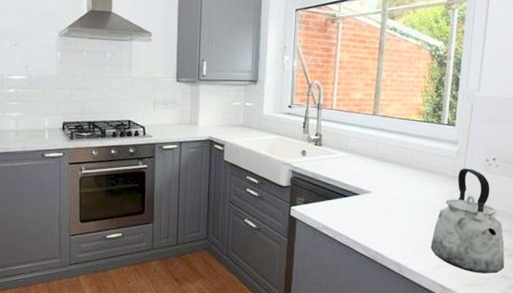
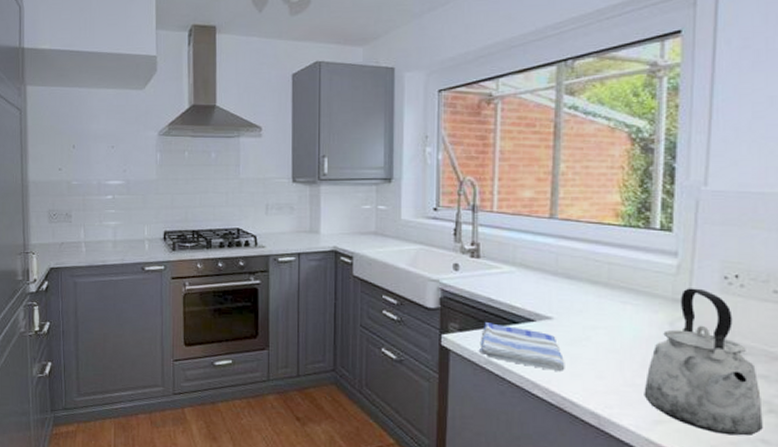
dish towel: none [317,197,379,233] -> present [478,322,565,372]

